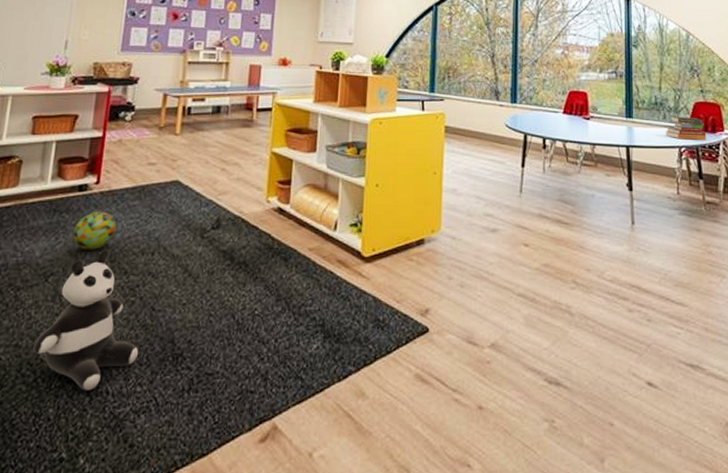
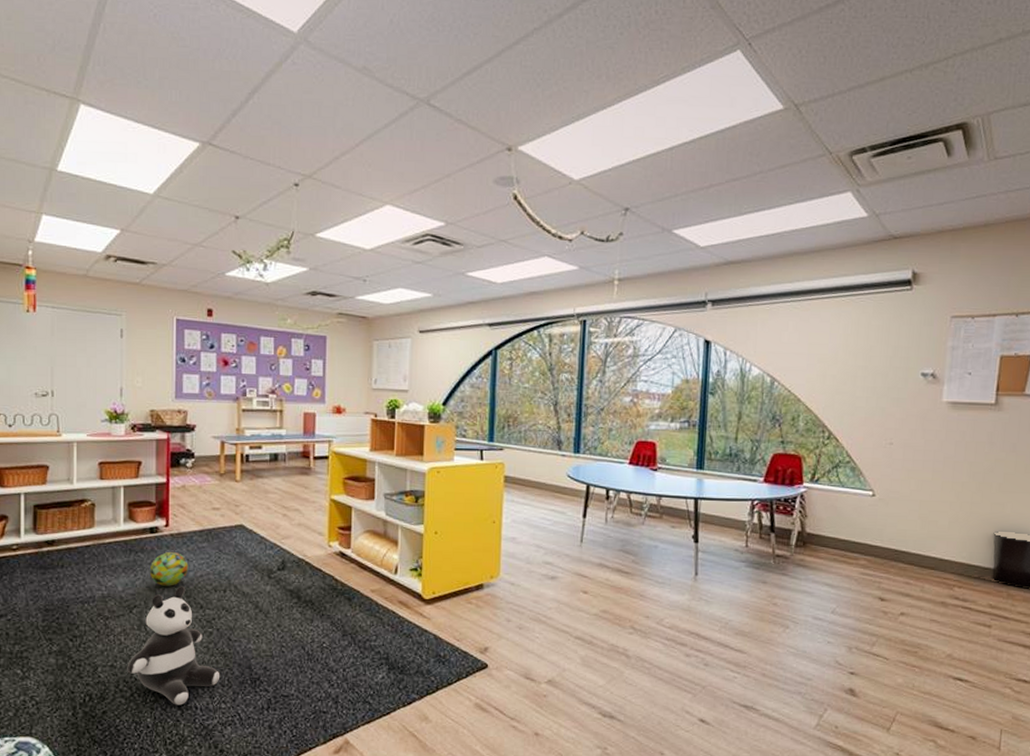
books: present [666,116,706,140] -> none [738,468,783,493]

